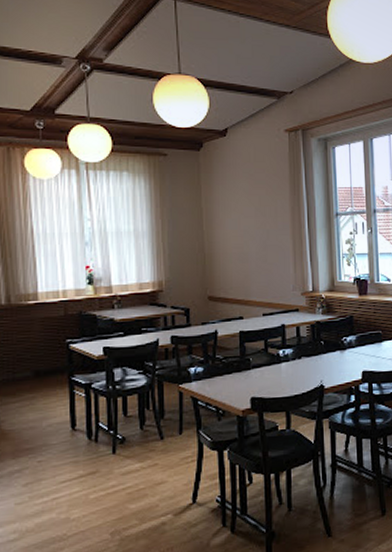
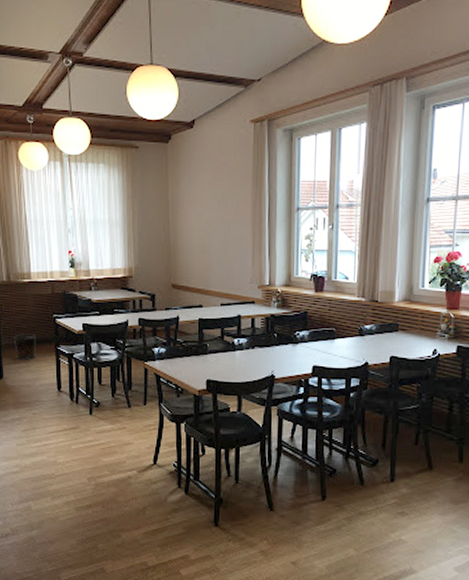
waste bin: none [13,364,43,398] -> present [13,334,36,361]

